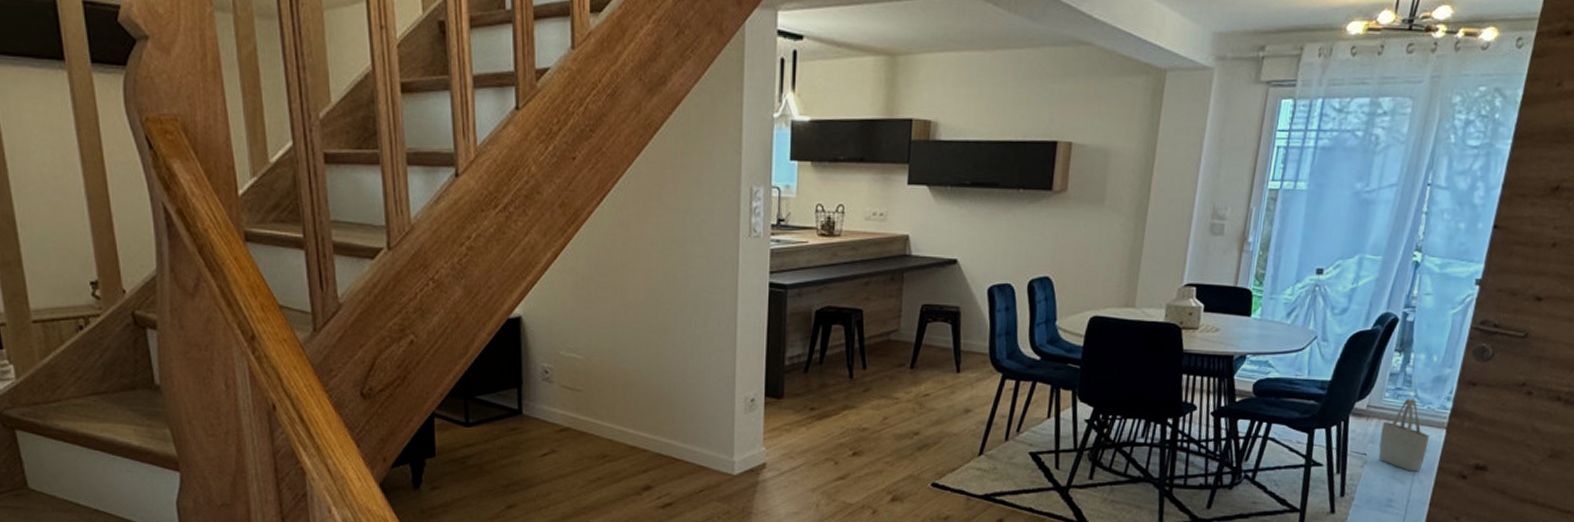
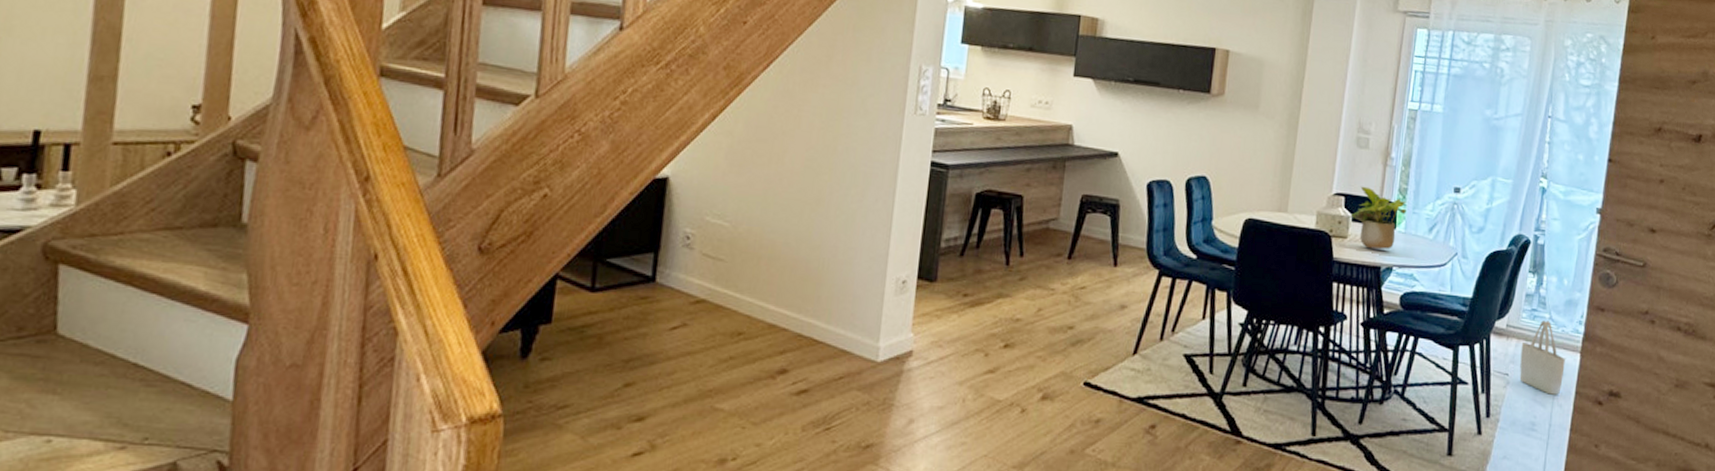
potted plant: none [1199,275,1264,339] -> present [1348,186,1407,250]

